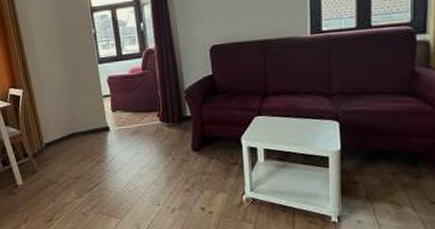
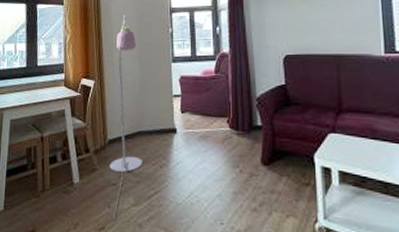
floor lamp: none [38,19,80,211] -> present [109,14,142,219]

